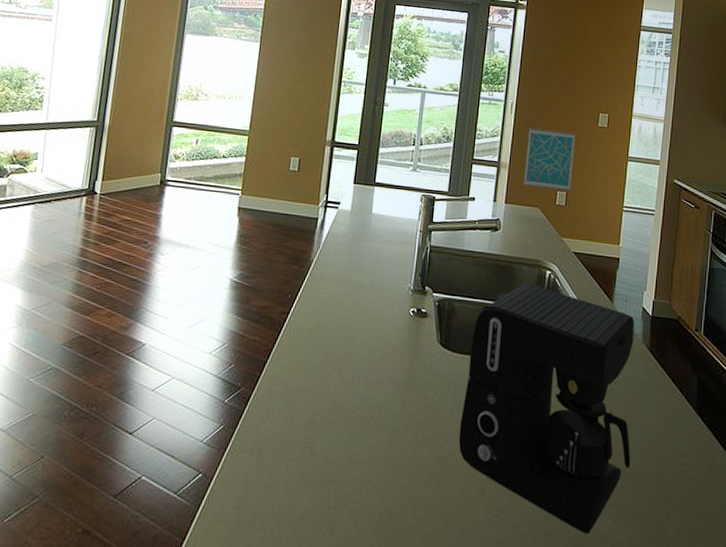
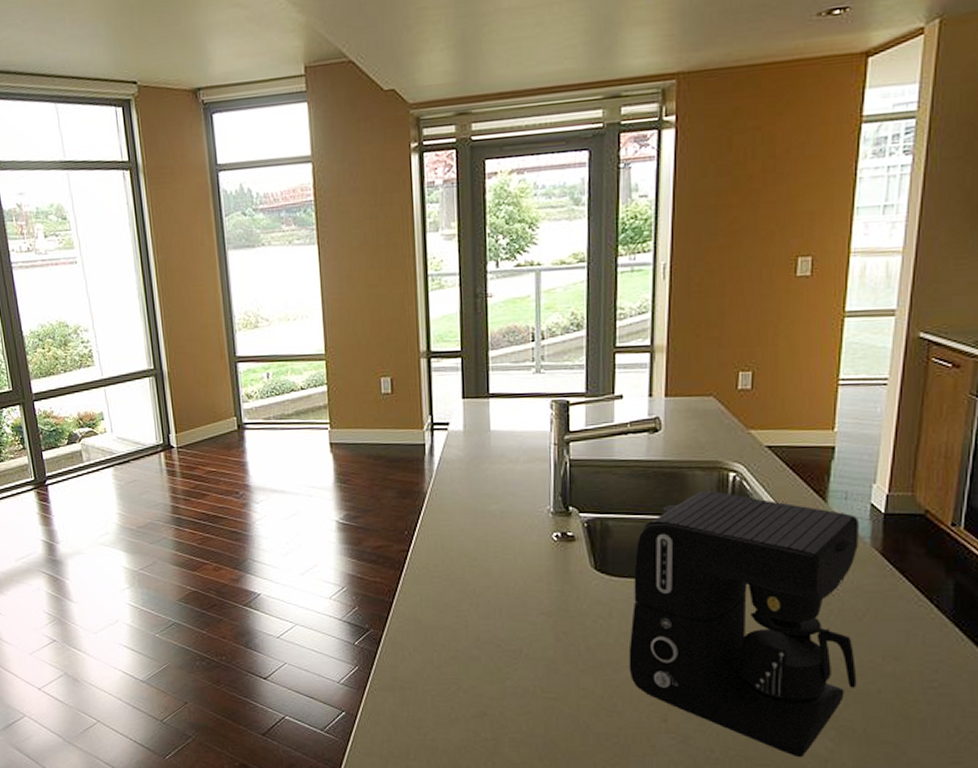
wall art: present [524,128,576,191] -> none [689,290,762,372]

